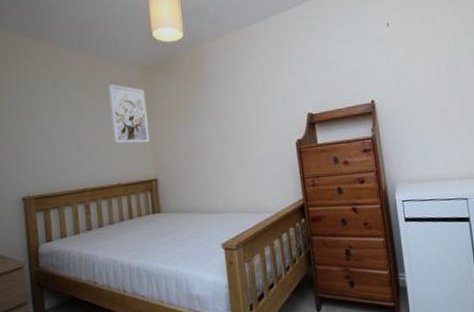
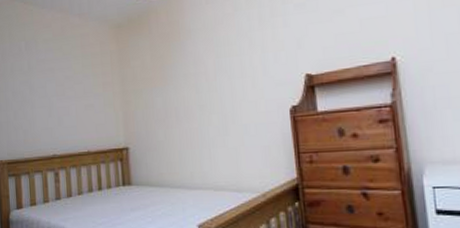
wall art: present [108,84,149,144] -> none [79,43,121,108]

